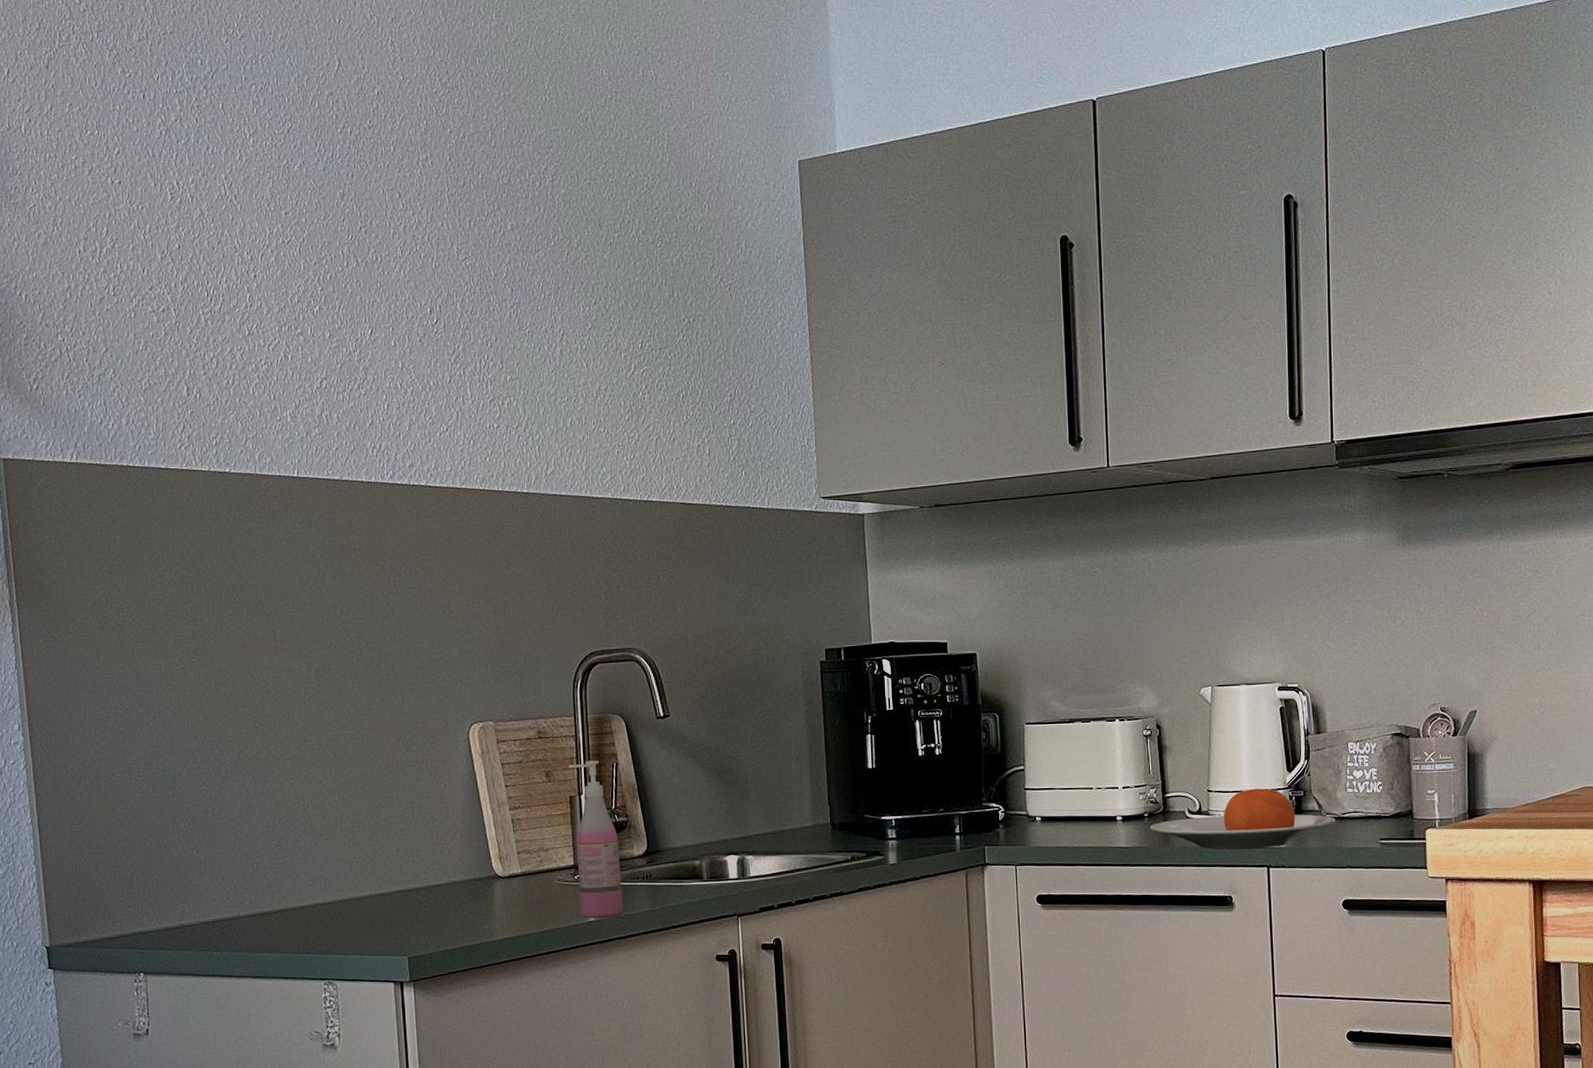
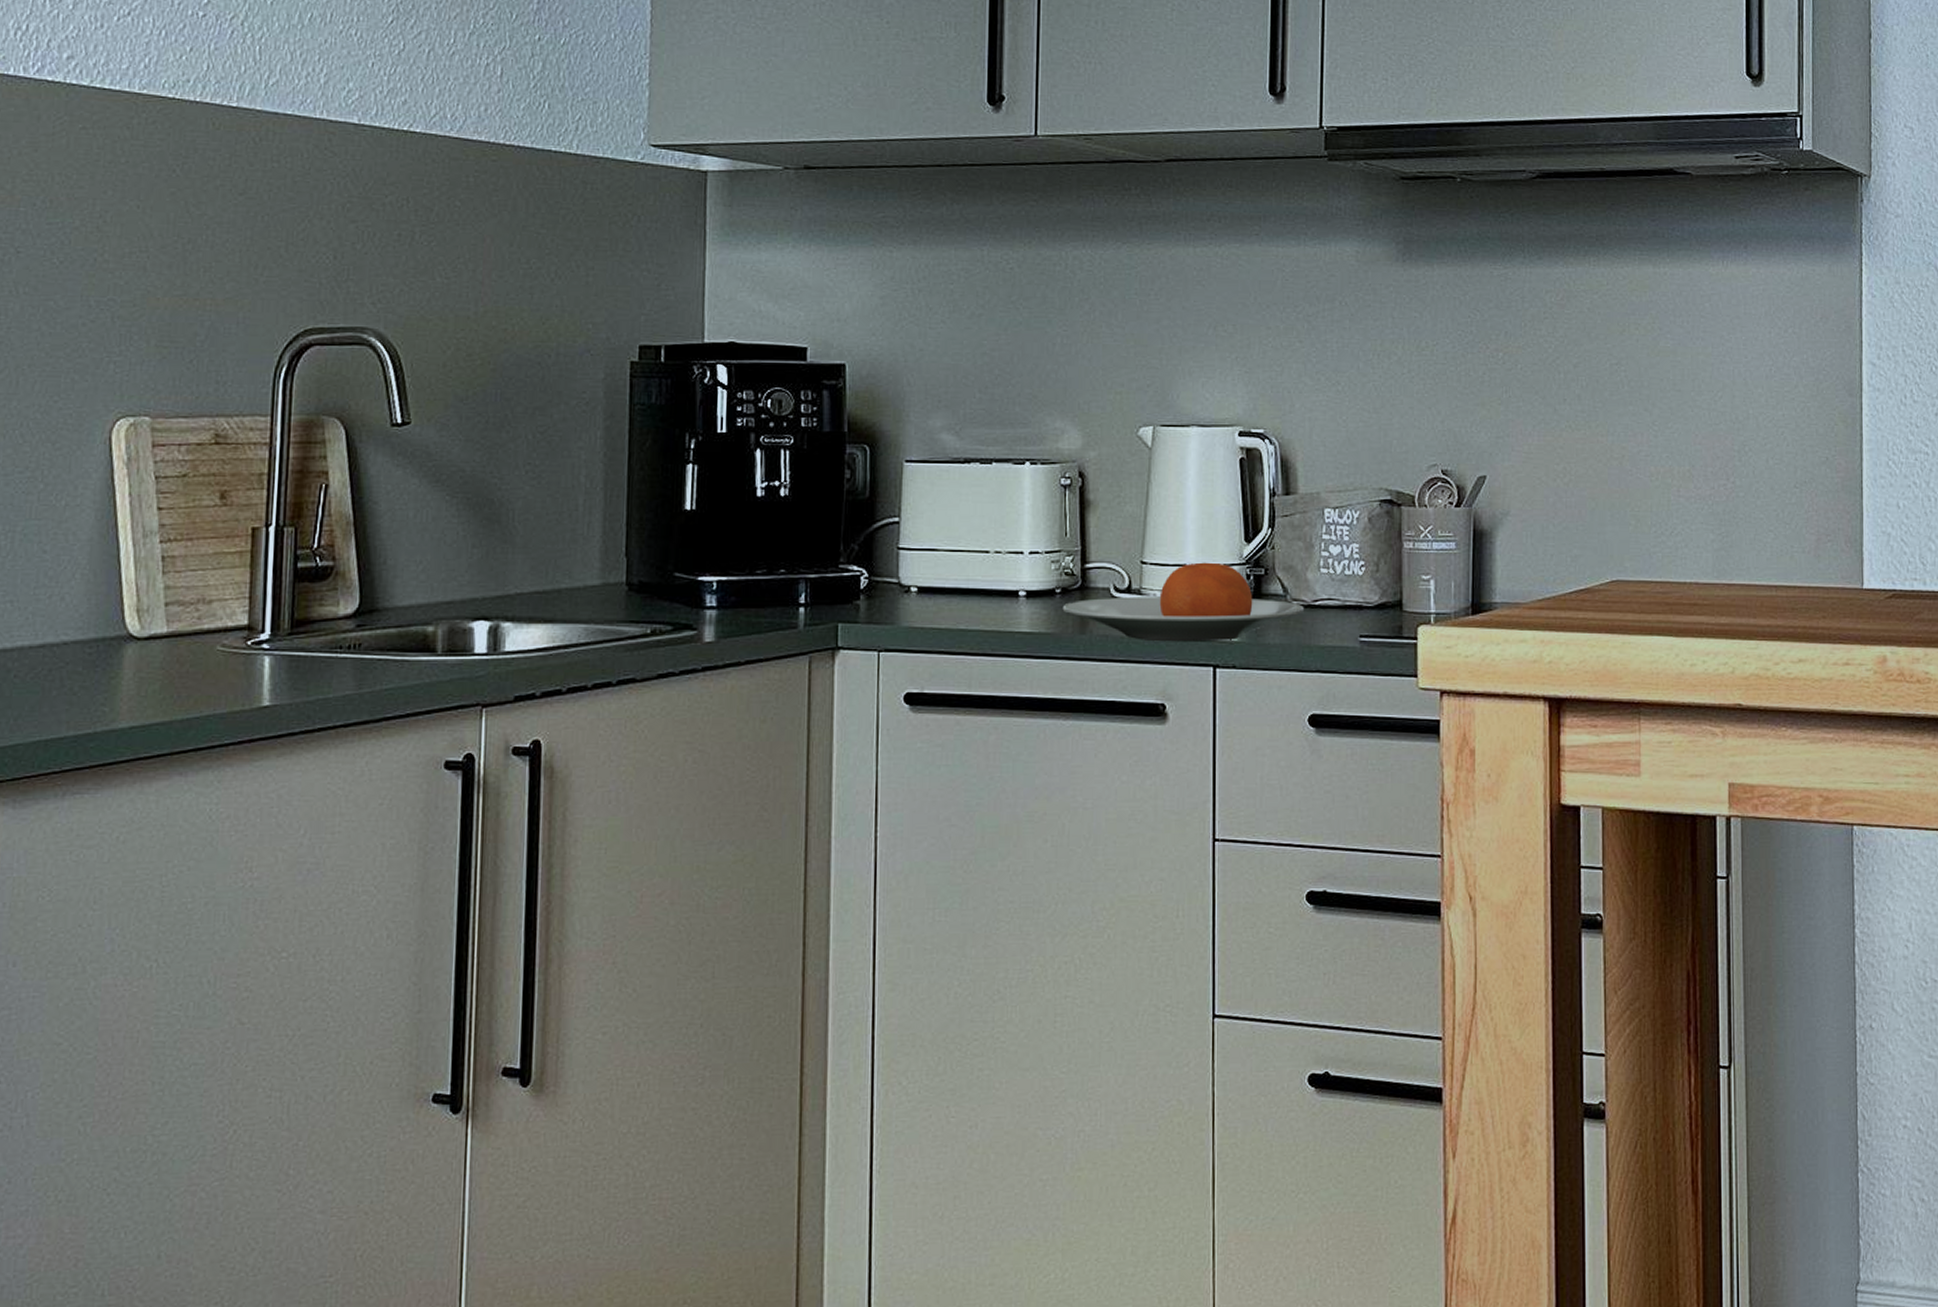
soap dispenser: present [568,760,623,919] -> none [250,479,319,703]

